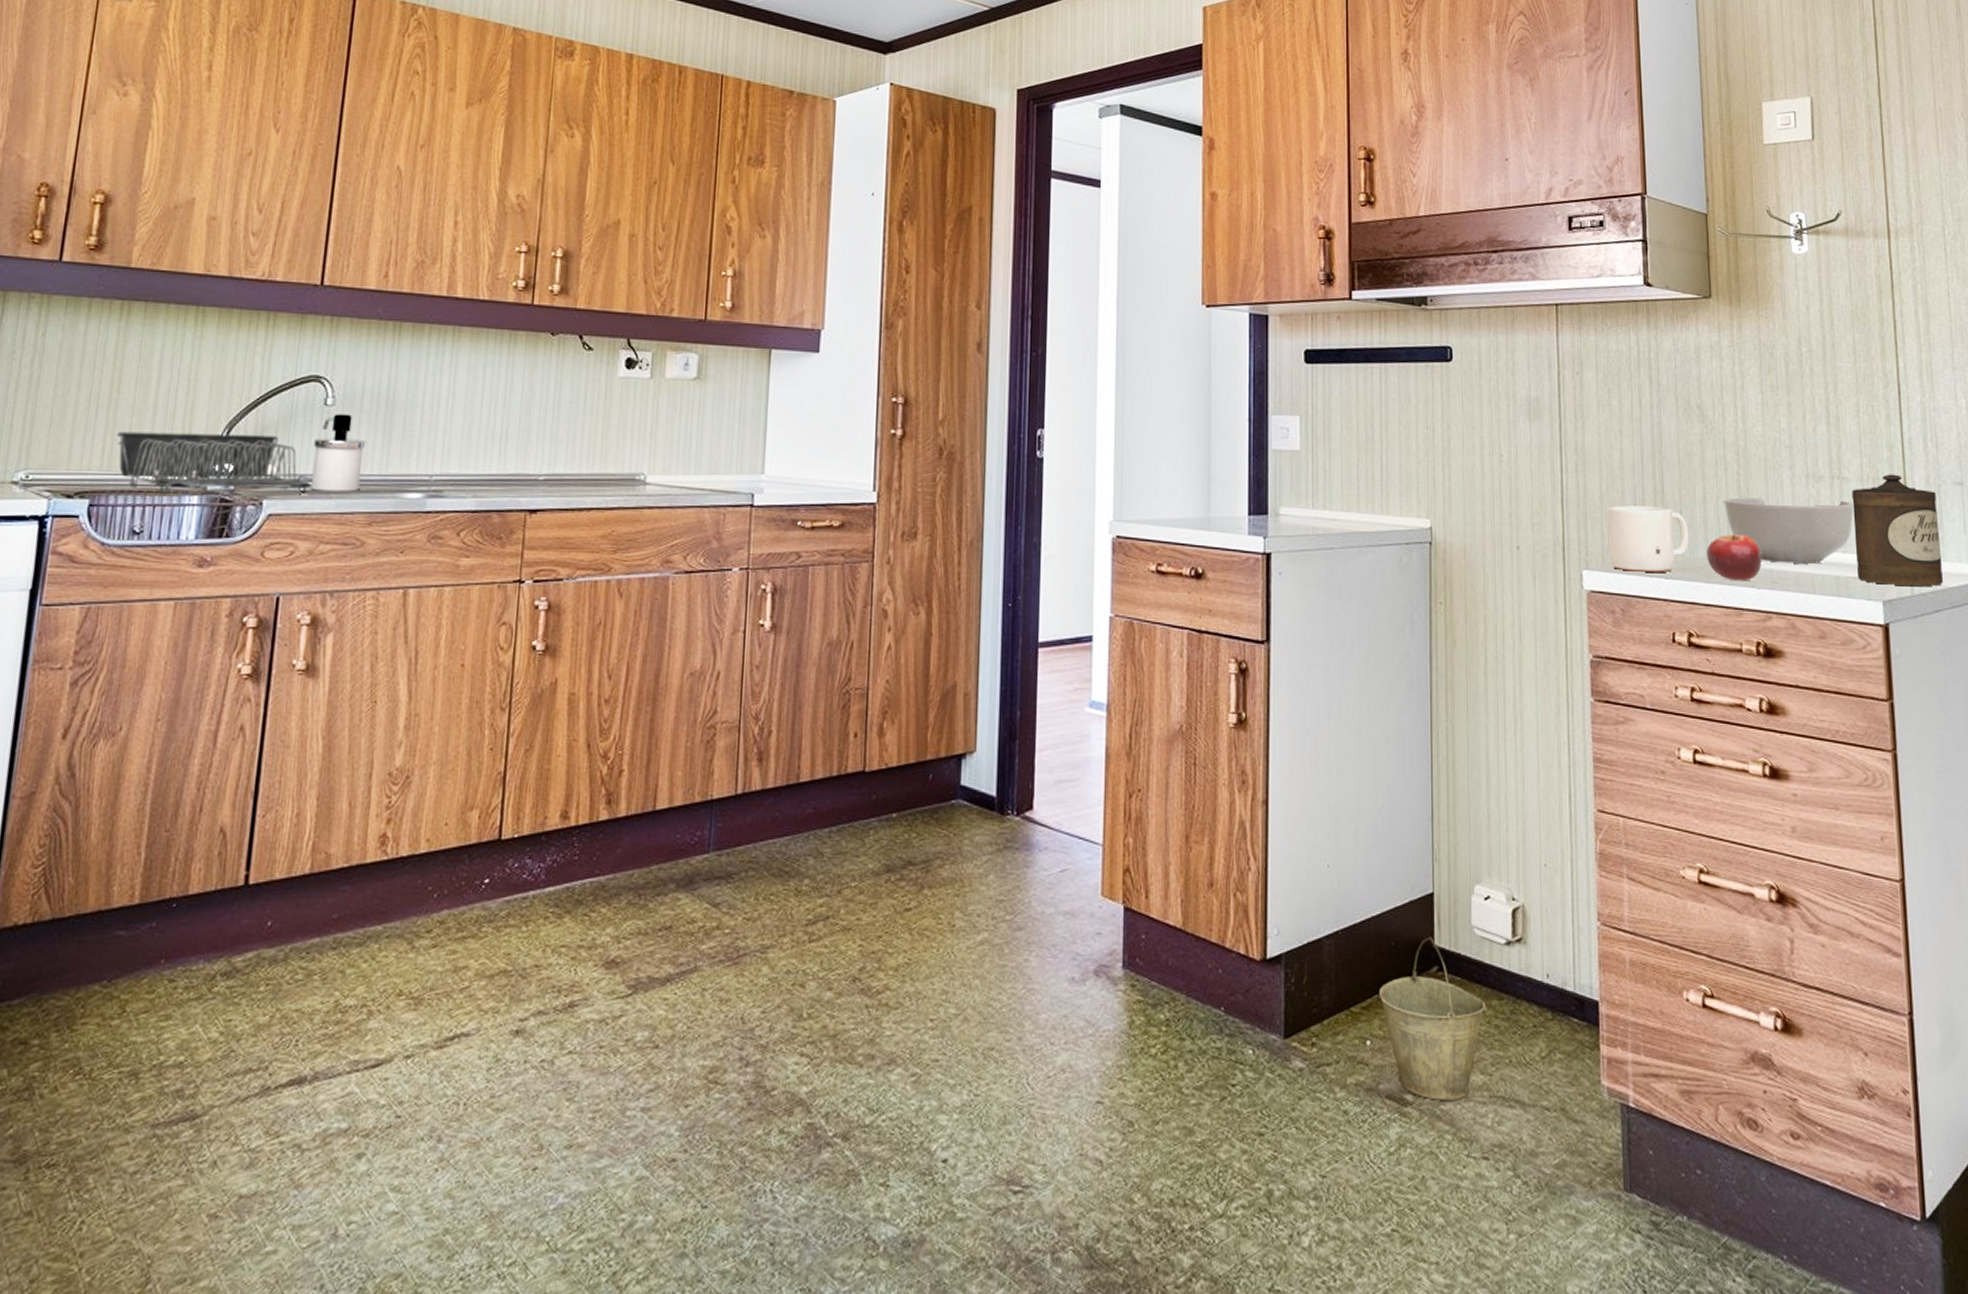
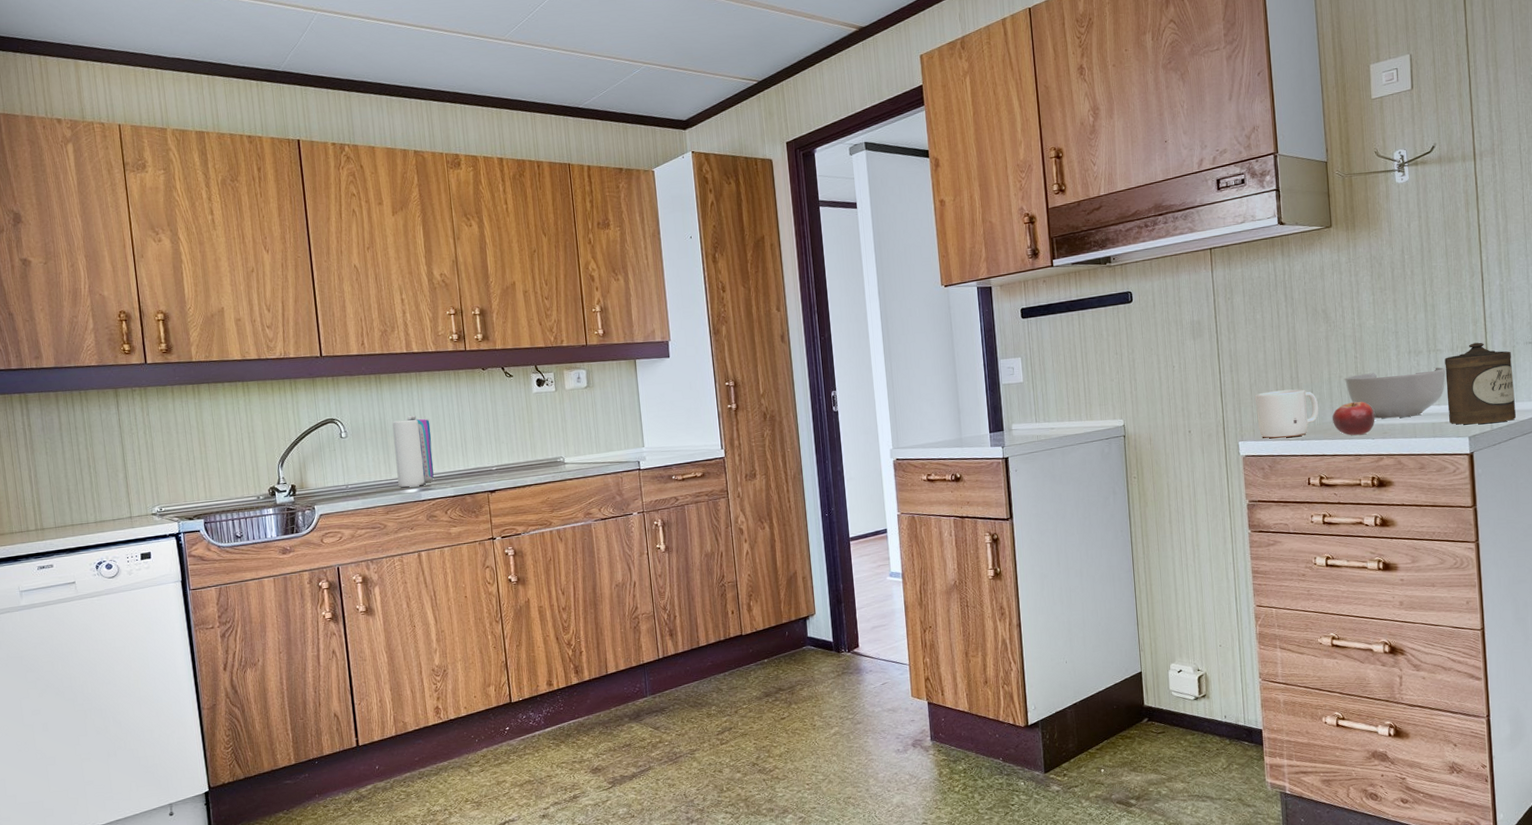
dish rack: present [116,431,313,495] -> none [210,462,344,510]
soap dispenser: present [310,414,367,492] -> none [338,442,376,496]
paper towel holder: none [395,386,461,491] -> present [391,415,434,488]
bucket: present [1380,937,1487,1100] -> none [1108,700,1183,802]

